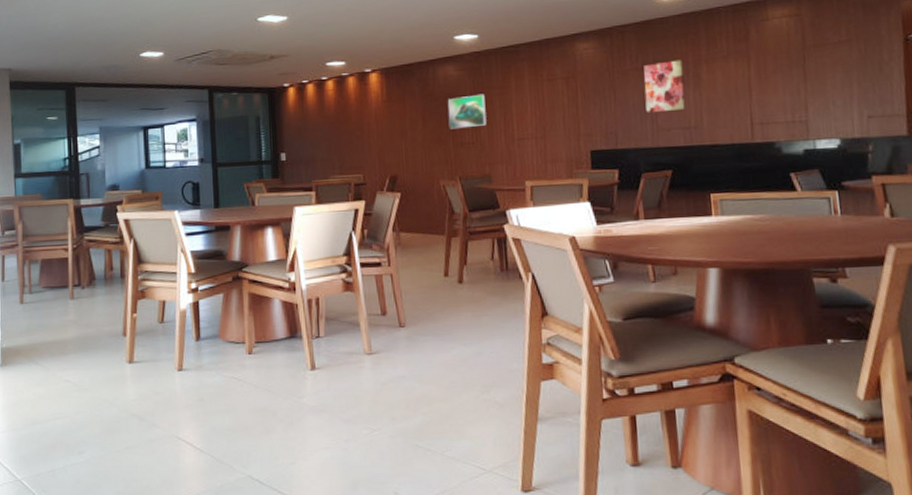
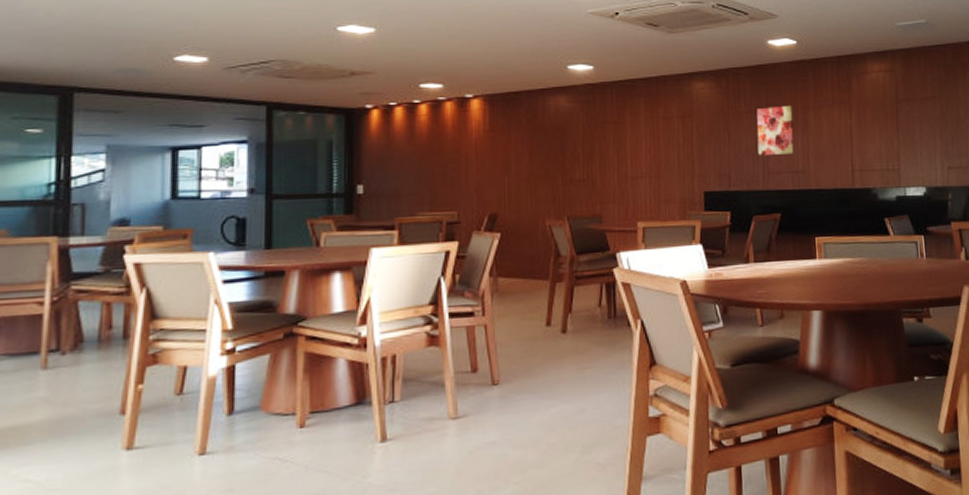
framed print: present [448,94,487,129] -> none [558,128,599,165]

